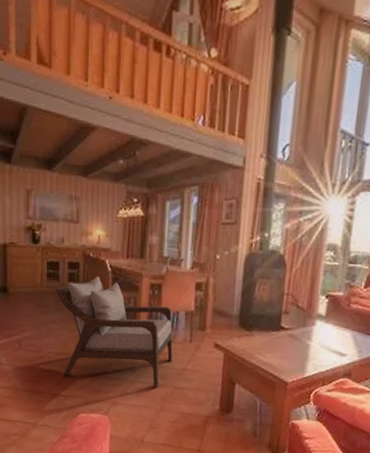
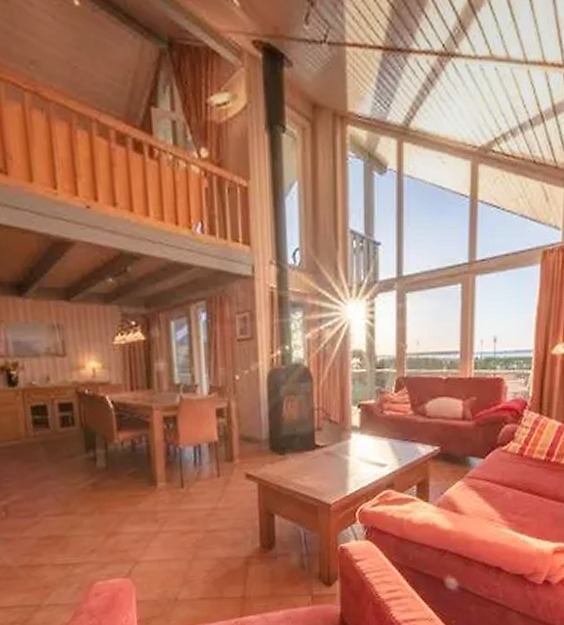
armchair: present [55,276,173,388] -> none [45,416,200,541]

